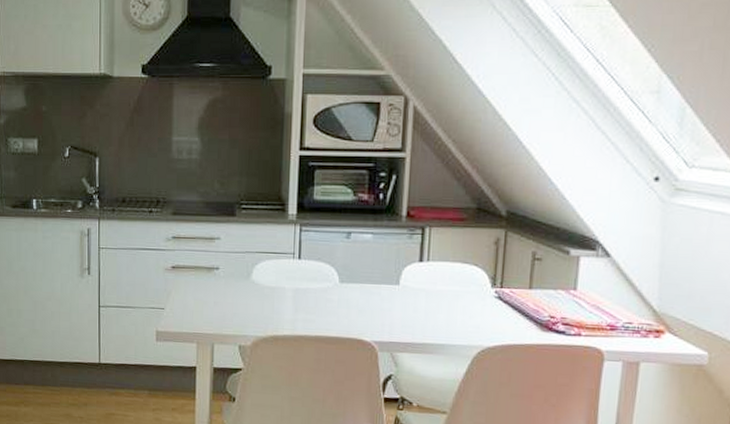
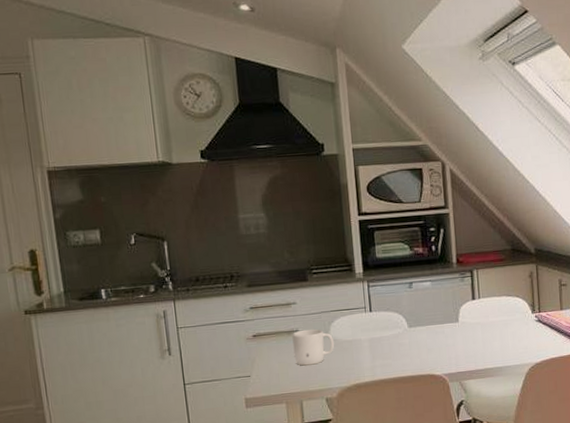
mug: none [211,268,256,308] -> present [292,328,335,366]

